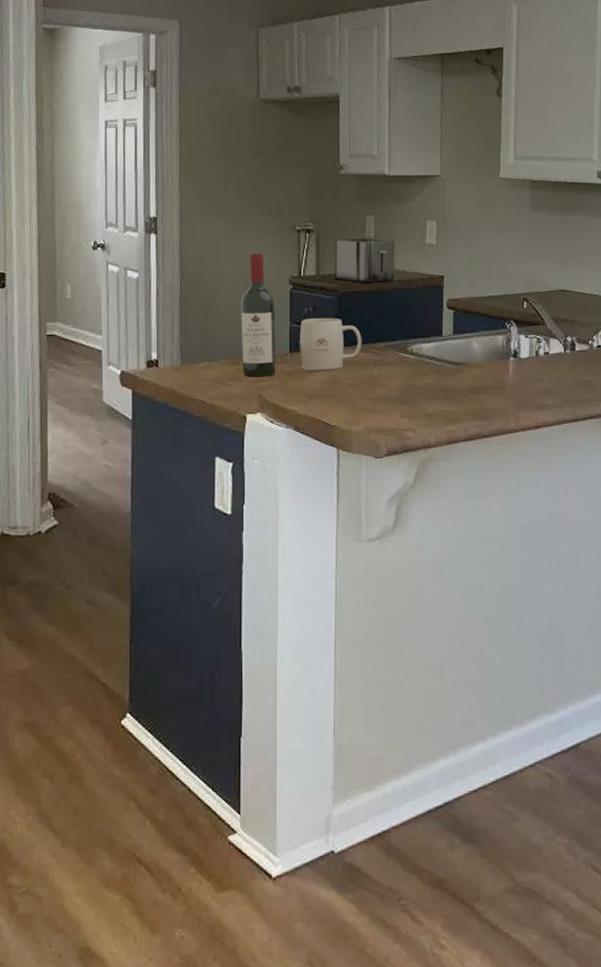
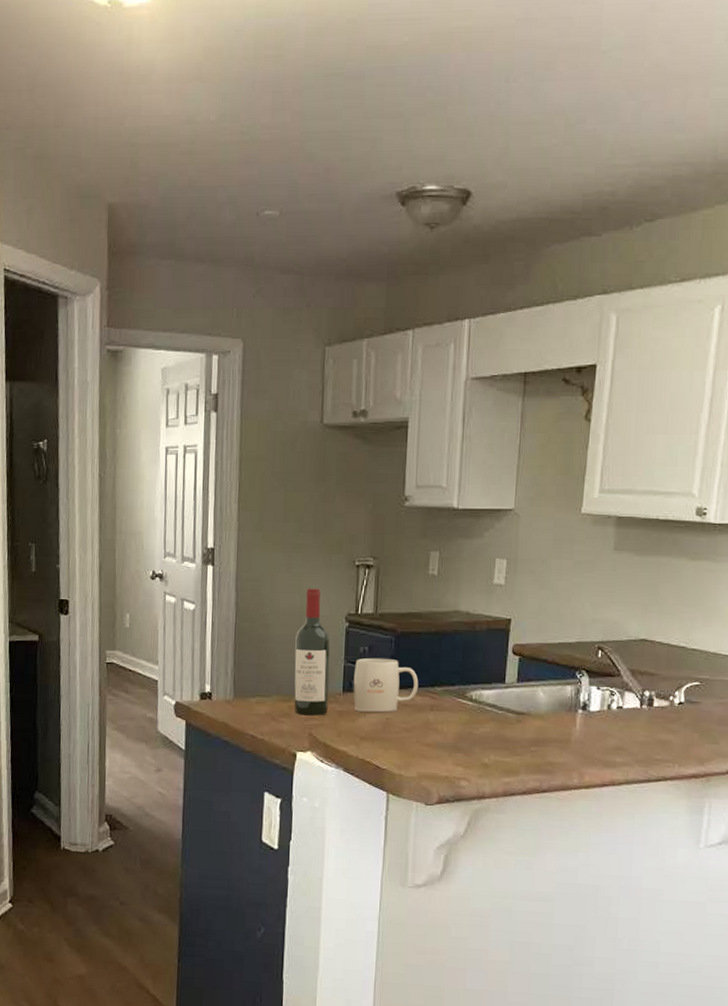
toaster: present [334,238,396,284] -> none [392,575,460,625]

